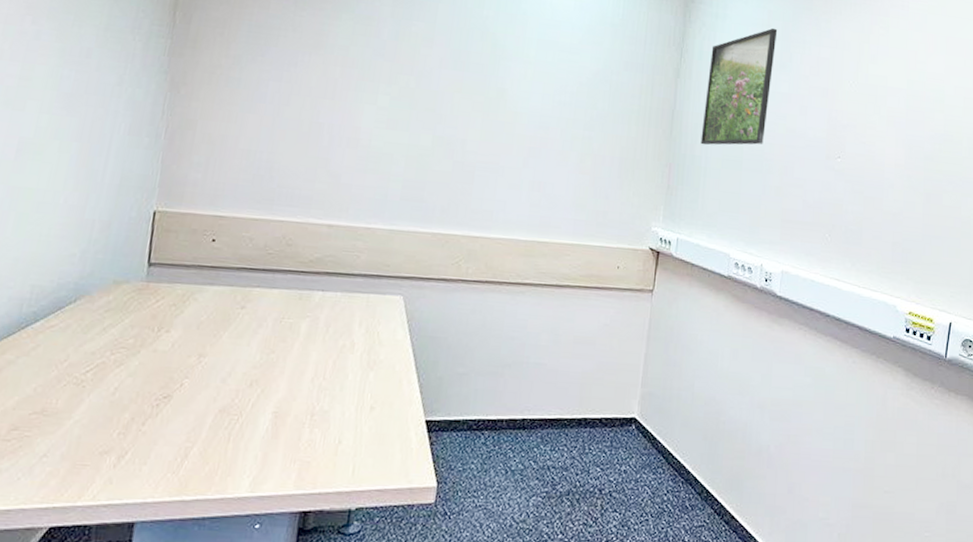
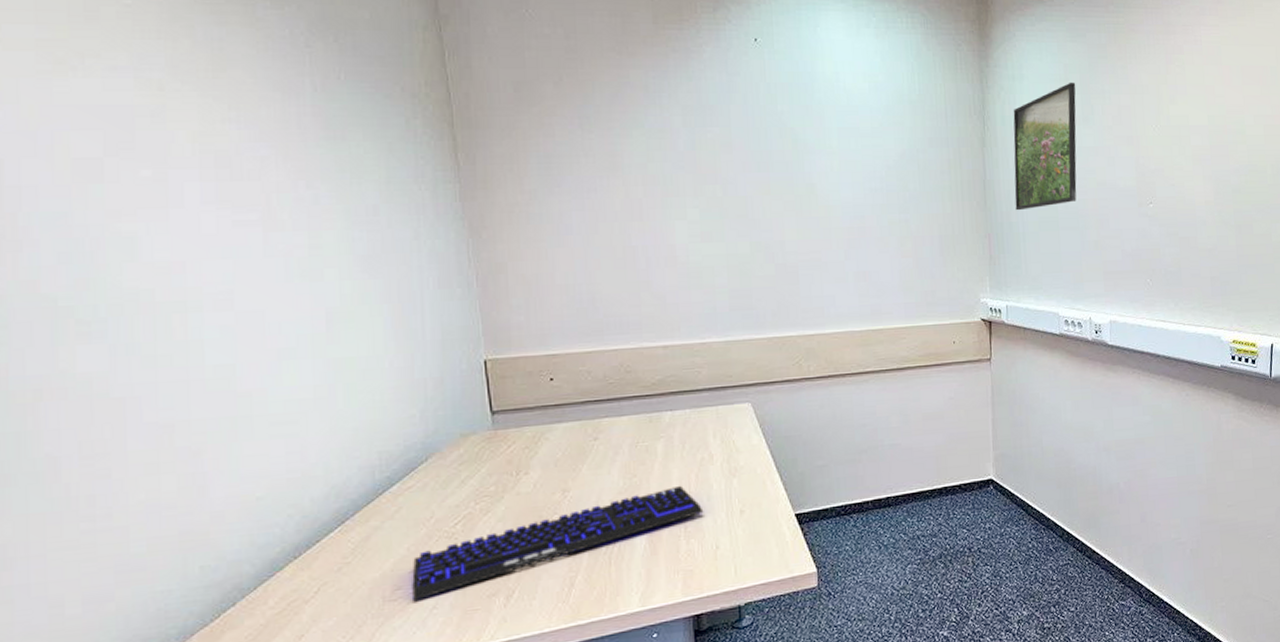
keyboard: none [26,369,334,446] -> present [412,485,704,602]

